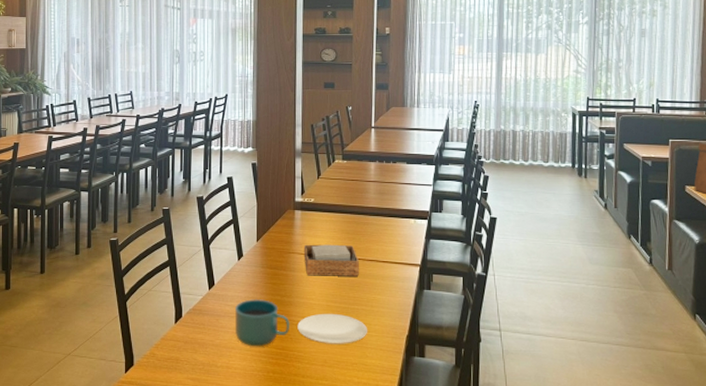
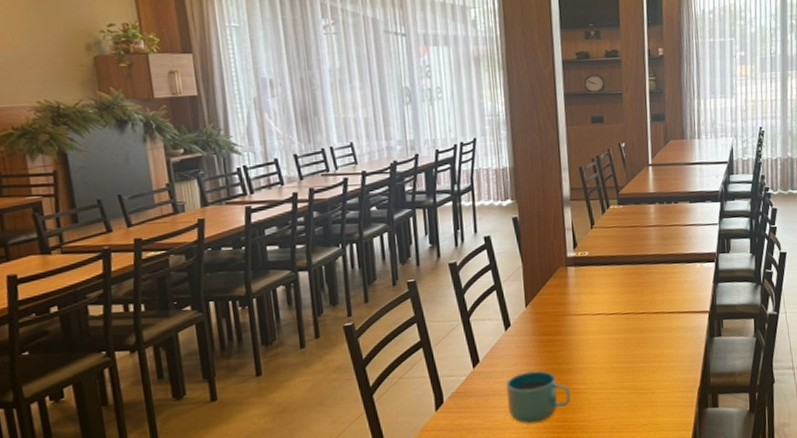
plate: present [297,313,368,344] -> none [579,374,657,409]
napkin holder: present [303,244,360,276] -> none [580,299,645,338]

